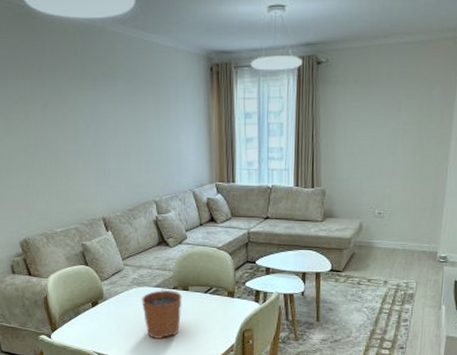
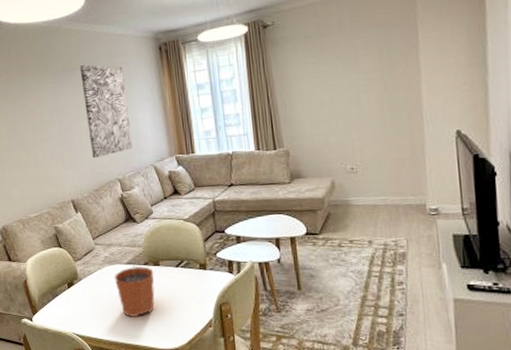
wall art: none [123,75,172,177] -> present [80,65,133,159]

